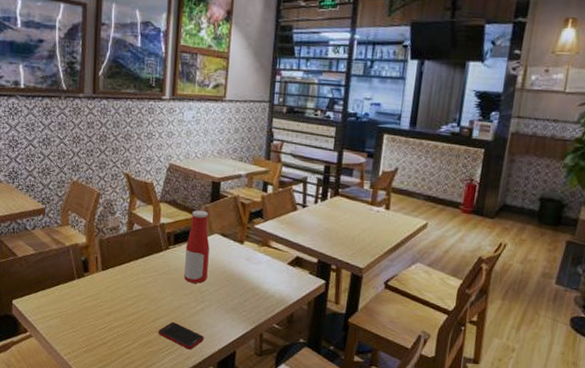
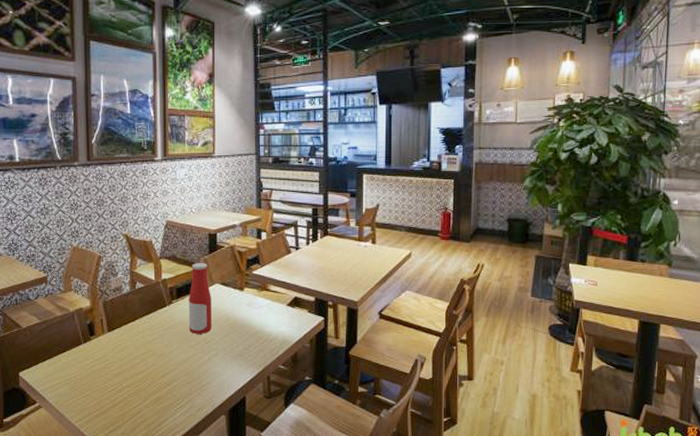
cell phone: present [158,322,204,350] -> none [168,375,214,401]

